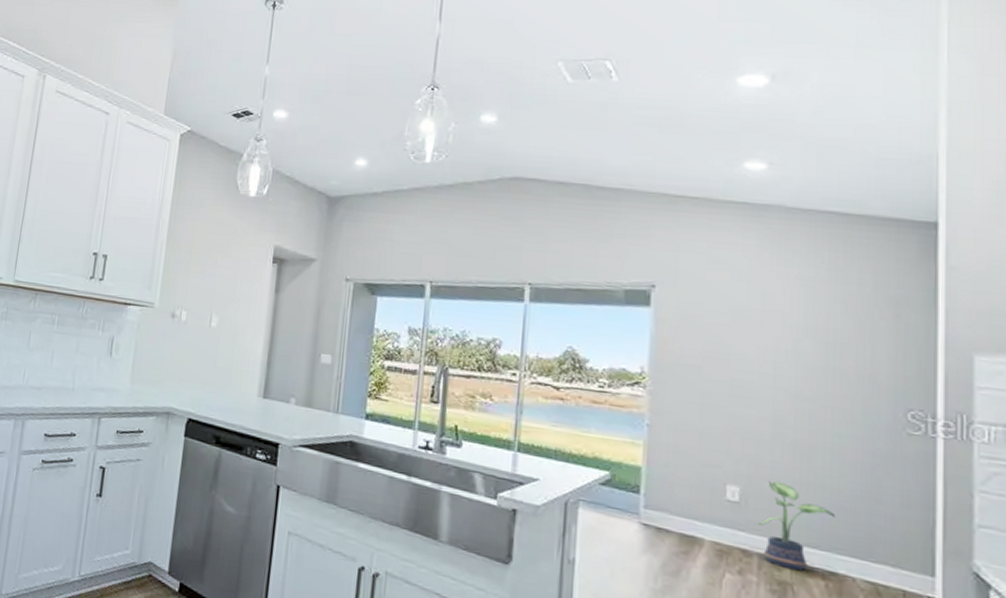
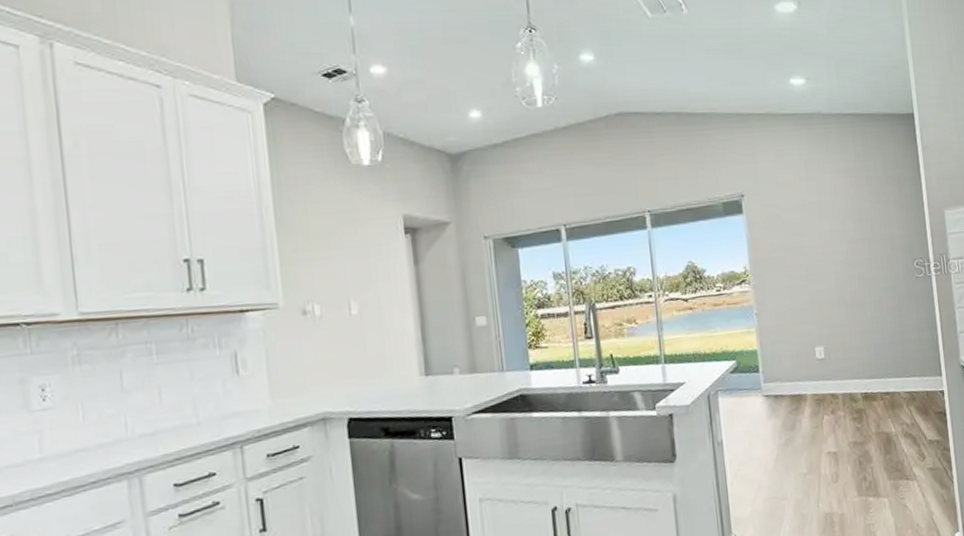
potted plant: present [757,480,836,571] -> none [838,334,884,399]

